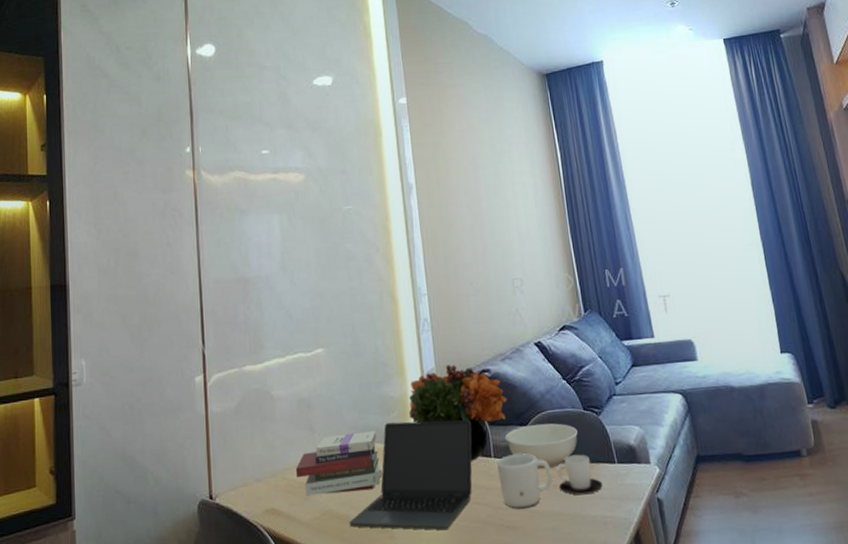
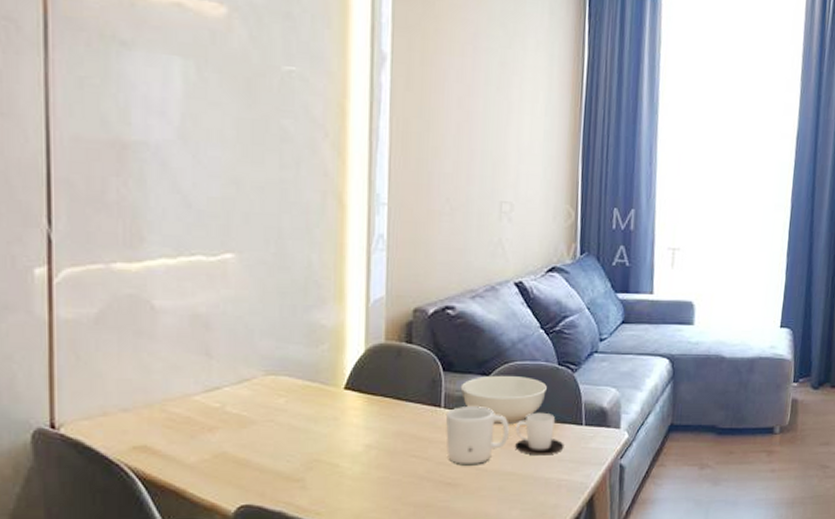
books: present [295,431,382,496] -> none [180,363,299,434]
laptop: present [349,420,472,531] -> none [249,356,421,484]
flower arrangement: present [408,364,507,461] -> none [343,295,470,410]

